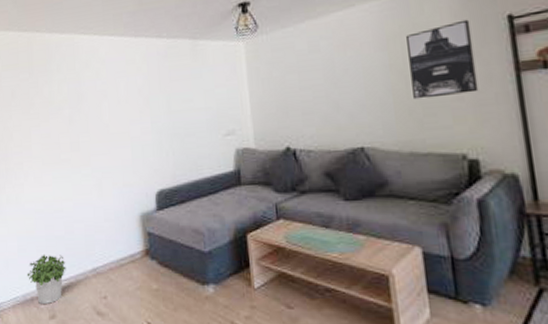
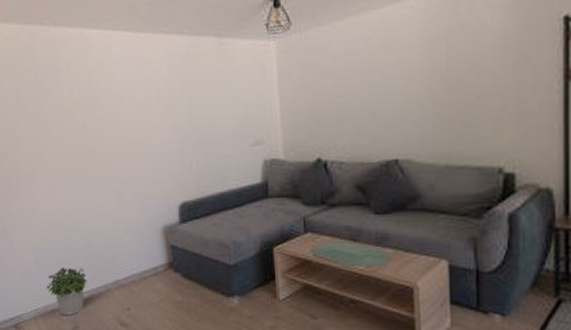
wall art: present [406,19,479,100] -> none [453,20,523,109]

